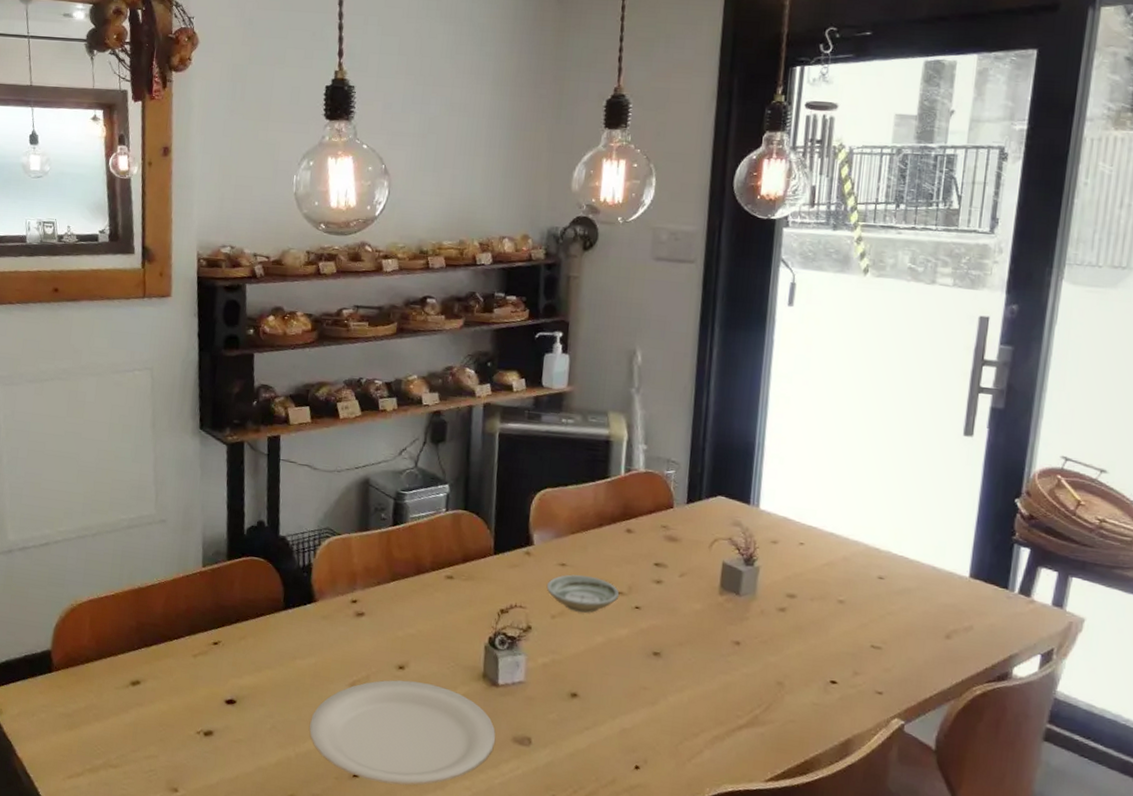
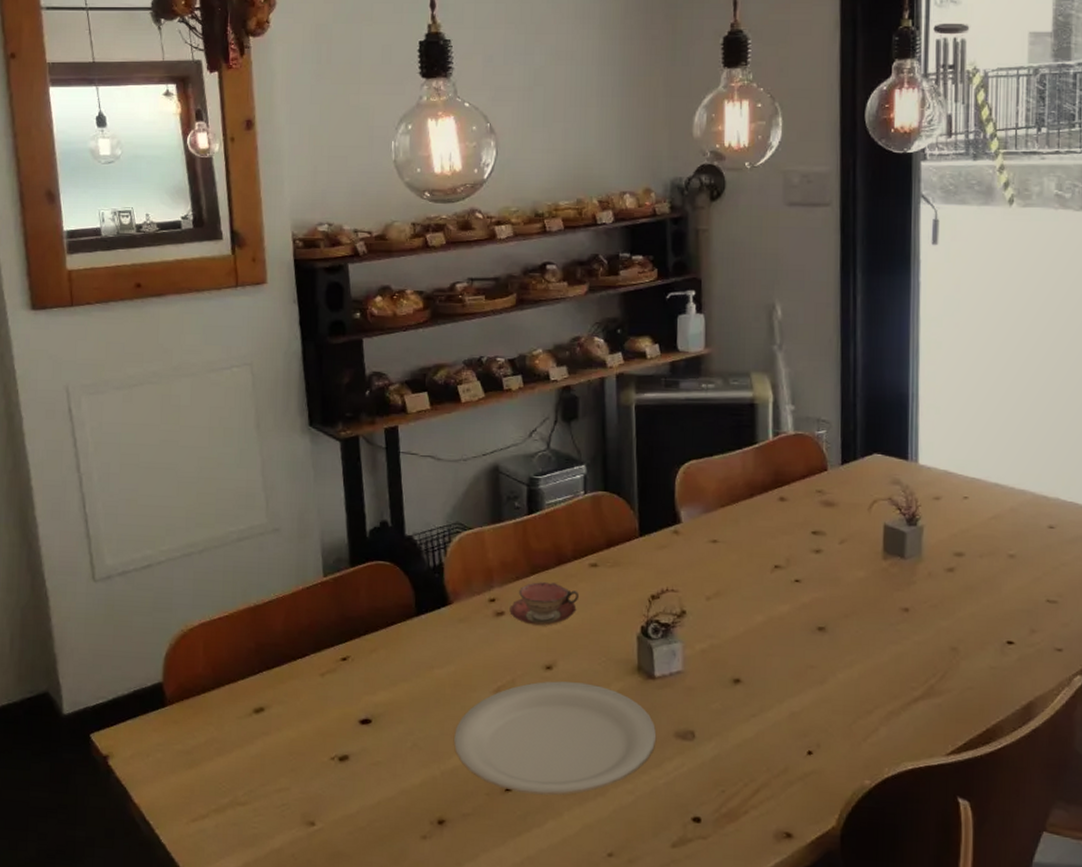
teacup: none [369,588,435,630] -> present [509,582,580,626]
saucer: present [546,574,620,613] -> none [698,550,777,591]

